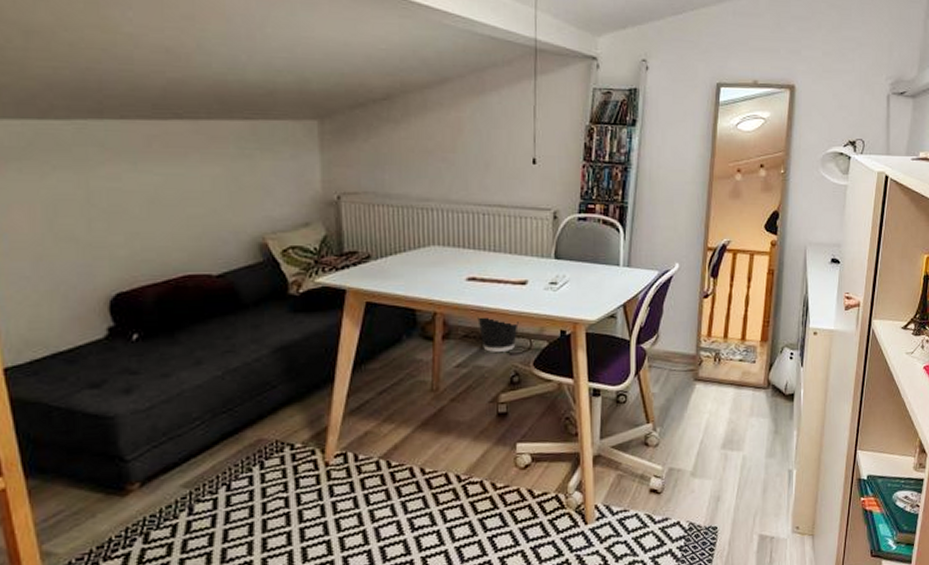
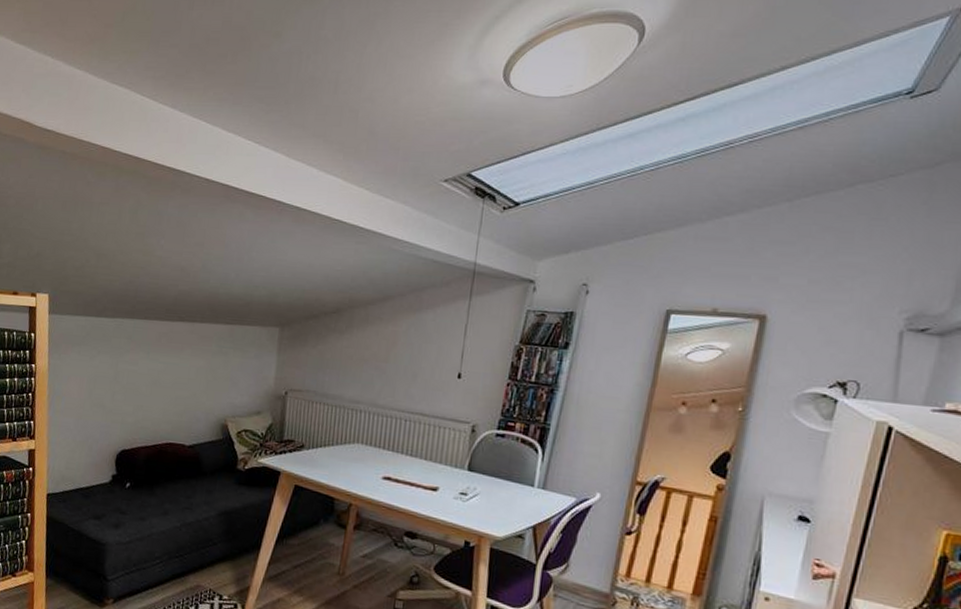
wastebasket: present [477,317,519,352] -> none [387,514,425,552]

